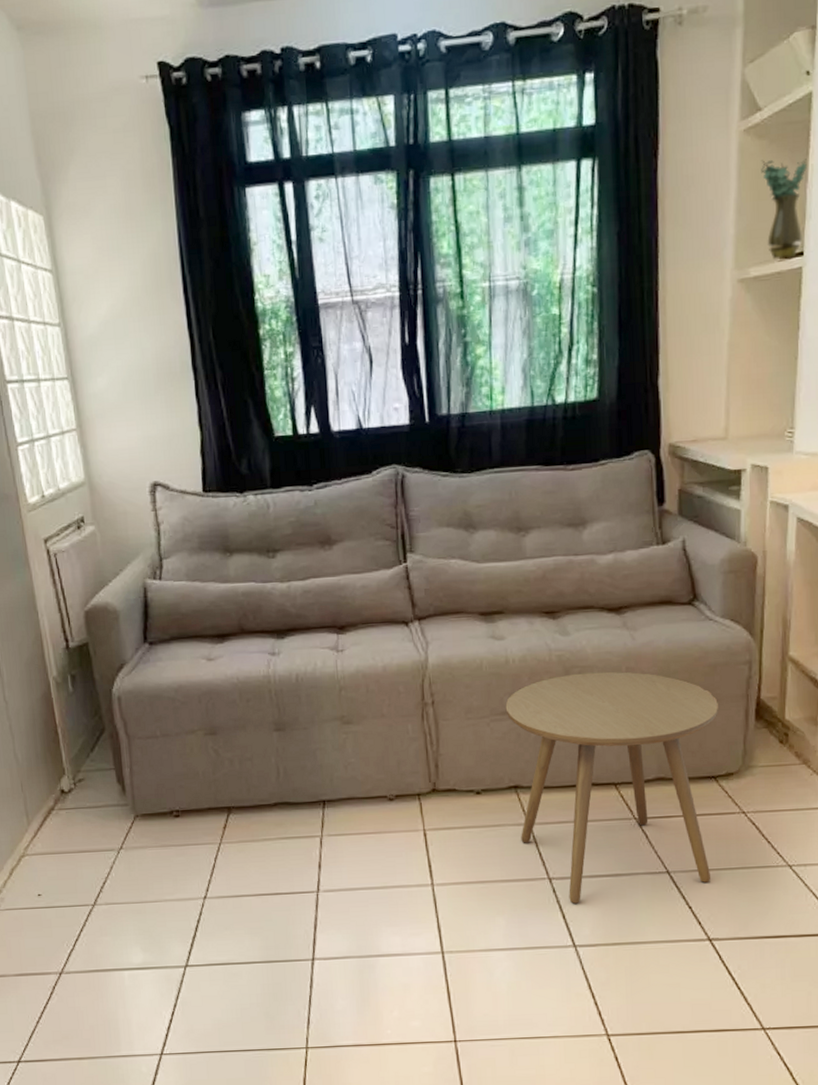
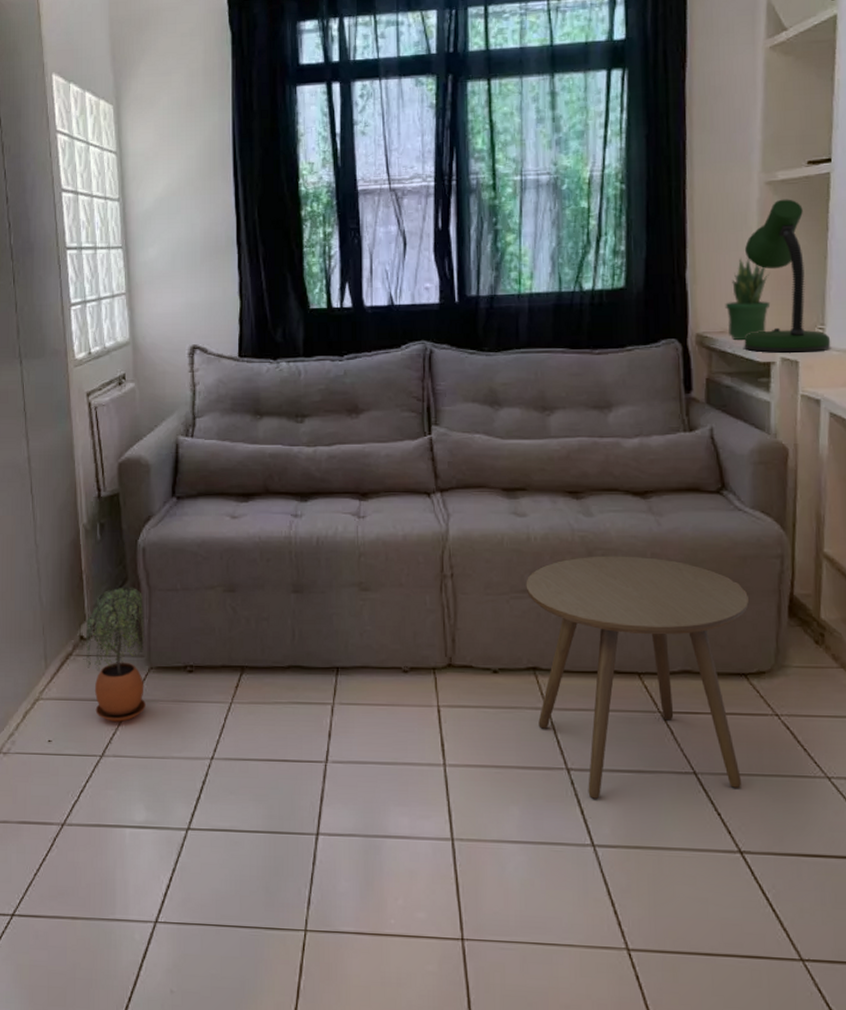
potted plant: none [66,737,134,871] -> present [86,586,146,722]
planter: none [697,361,742,448] -> present [725,258,771,340]
desk lamp: none [715,297,800,460] -> present [744,199,831,353]
vase: present [761,159,807,260] -> none [787,74,833,166]

